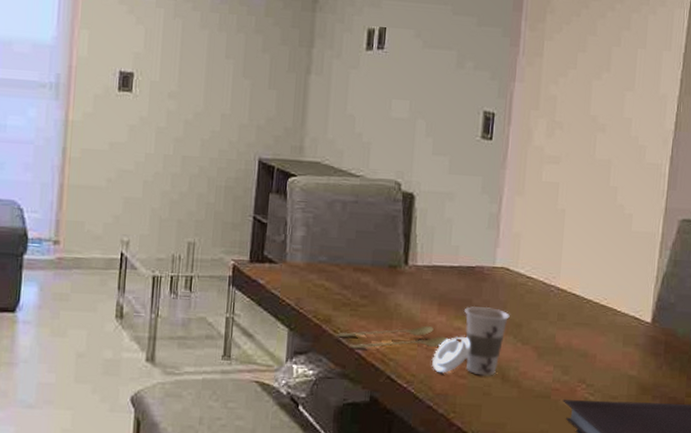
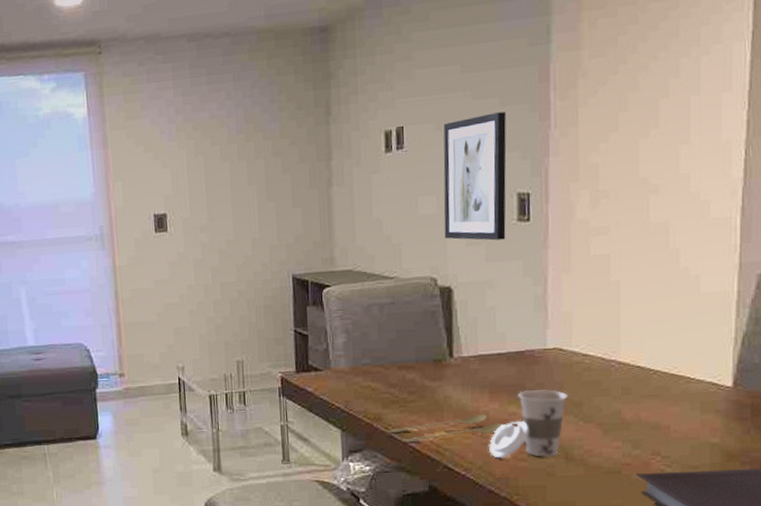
wall art: none [413,30,481,154] -> present [443,112,507,241]

